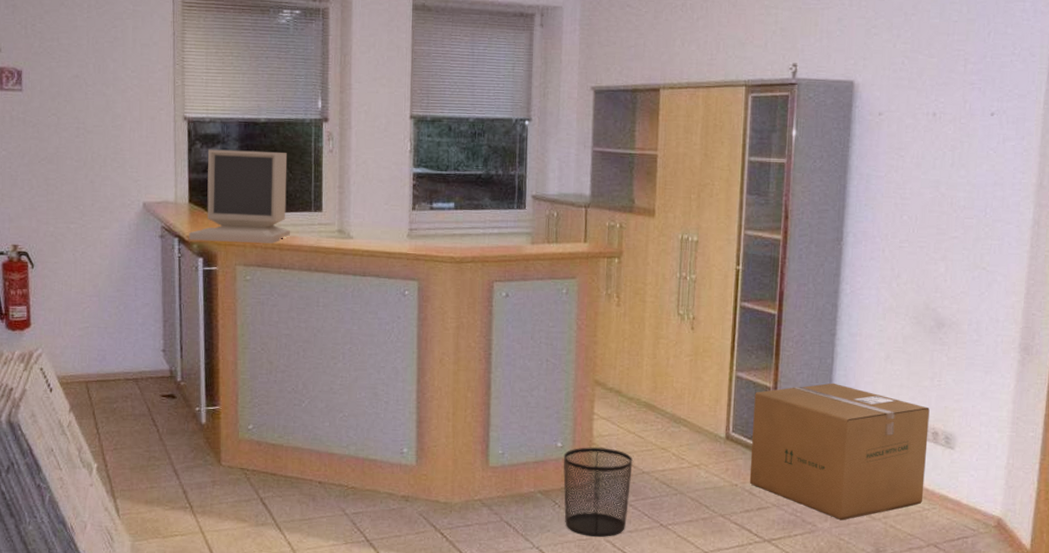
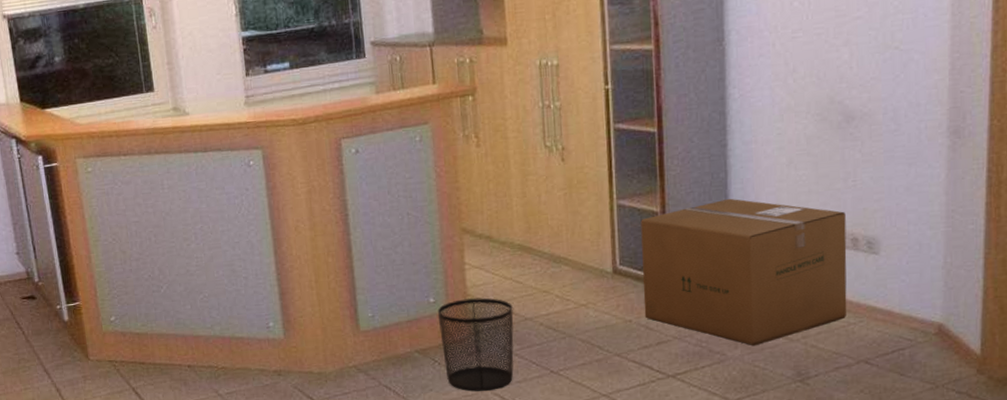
computer monitor: present [188,149,290,243] -> none [24,36,125,140]

